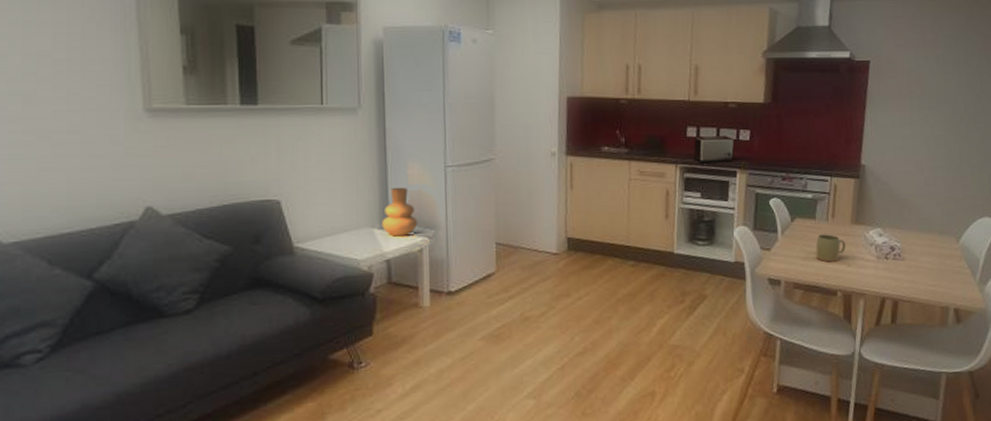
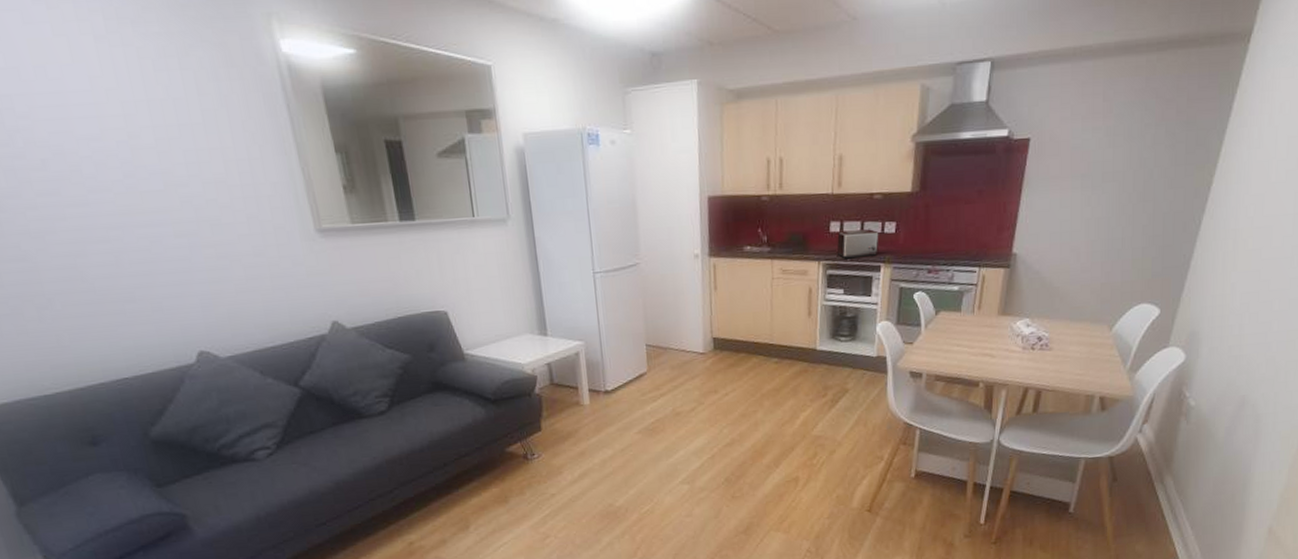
vase: present [382,187,418,237] -> none [540,294,573,342]
mug: present [815,234,846,262] -> none [959,326,990,354]

